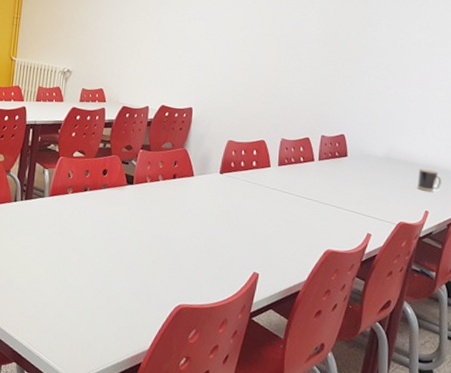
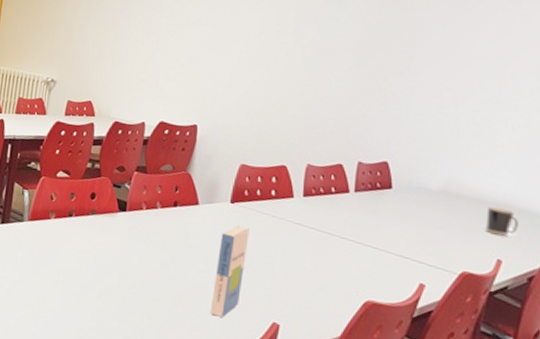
book: none [203,192,235,271] -> present [210,225,250,317]

